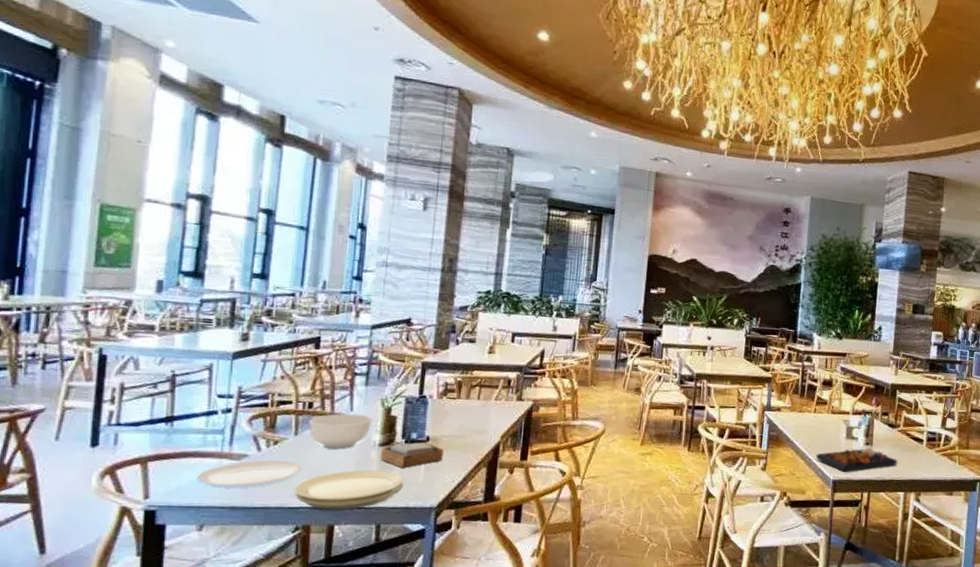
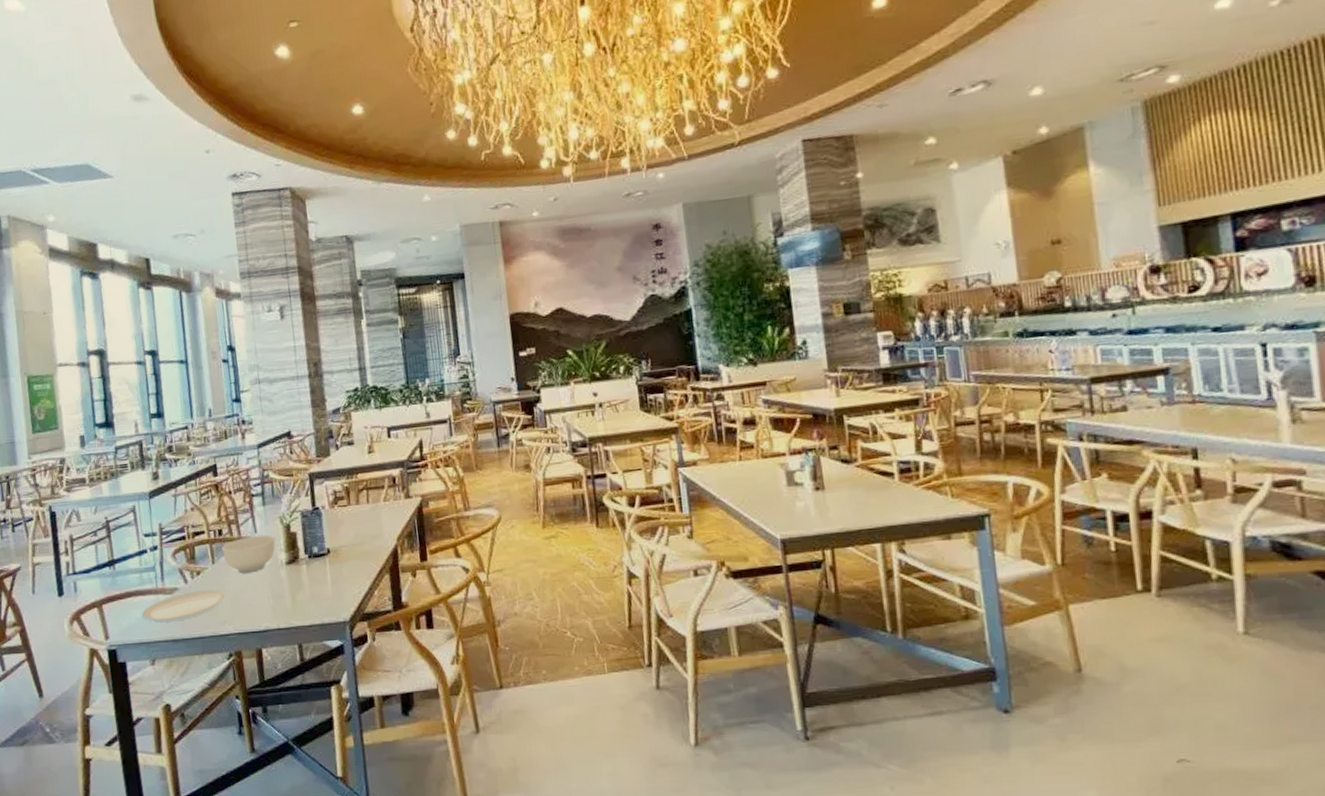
plate: present [294,470,404,510] -> none [221,589,315,634]
napkin holder: present [380,441,444,468] -> none [288,554,347,584]
food tray: present [816,445,898,472] -> none [753,489,865,528]

